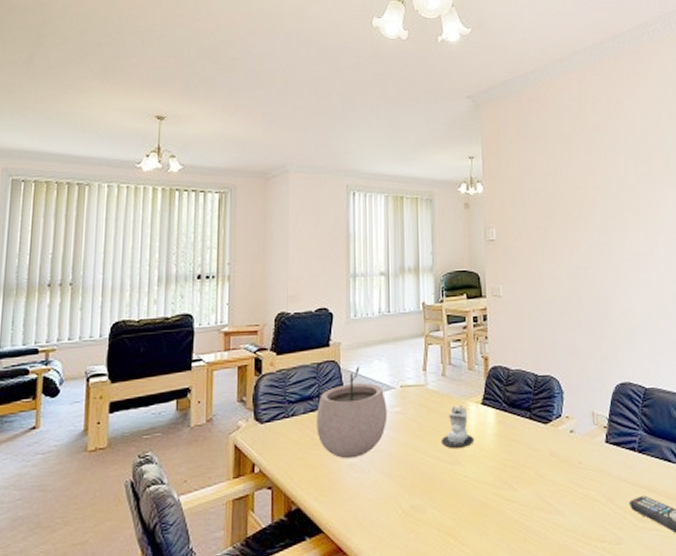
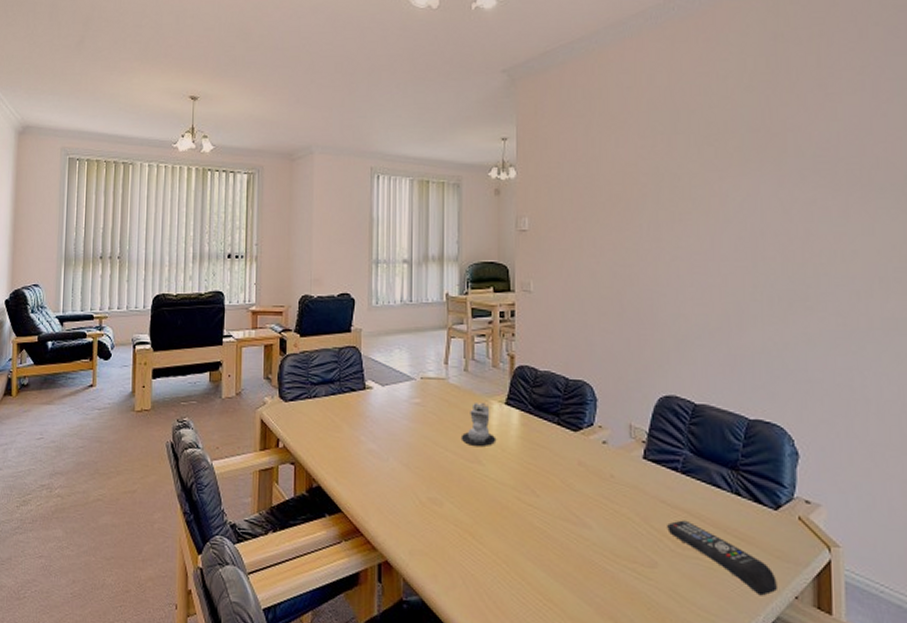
plant pot: present [317,365,388,459] -> none [337,353,407,445]

